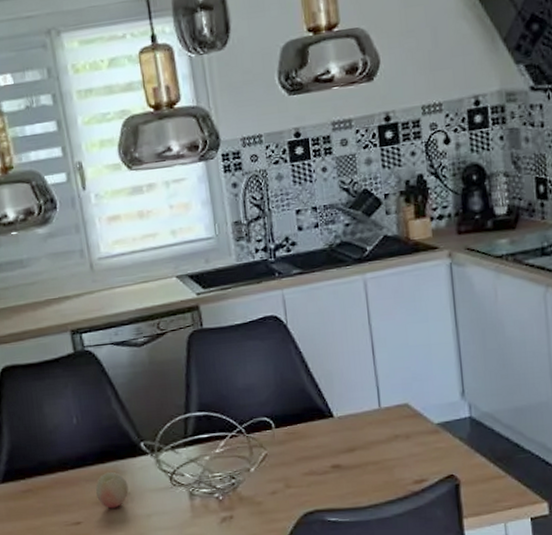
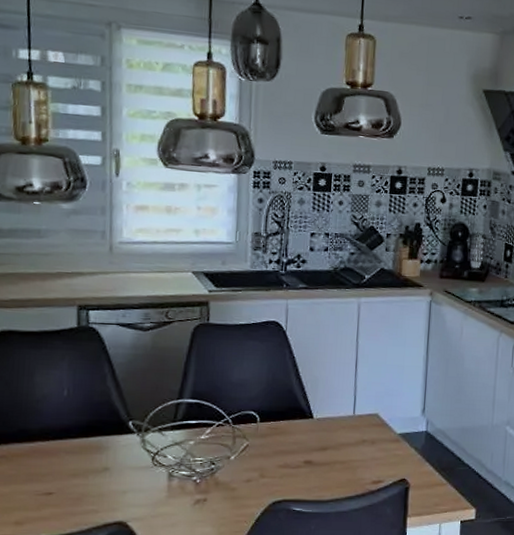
fruit: present [96,472,129,509] -> none [74,446,109,482]

